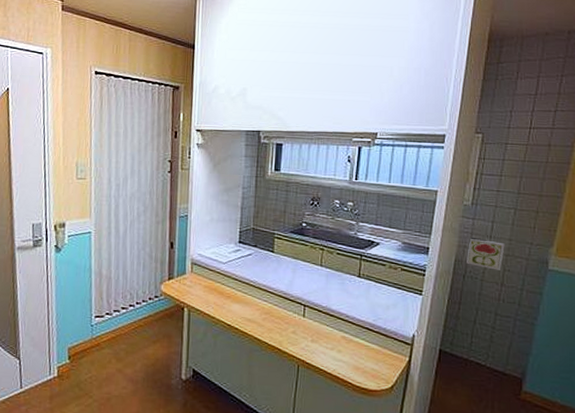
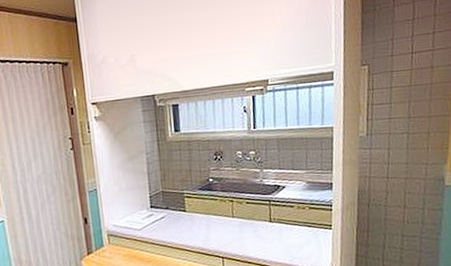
decorative tile: present [465,238,506,270] -> none [368,166,404,194]

